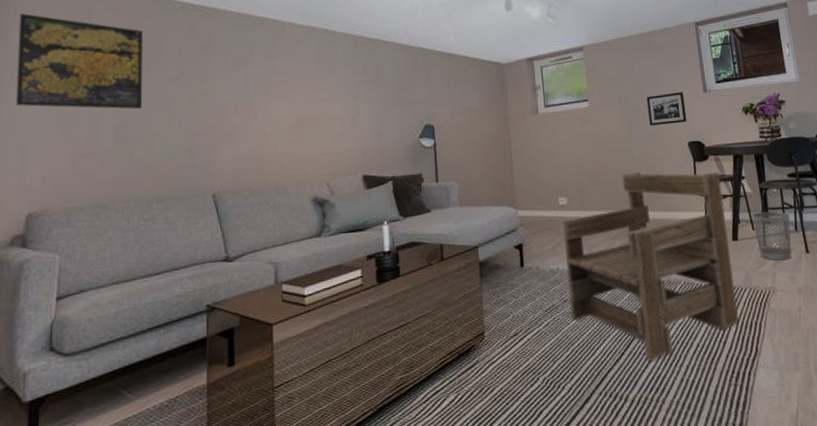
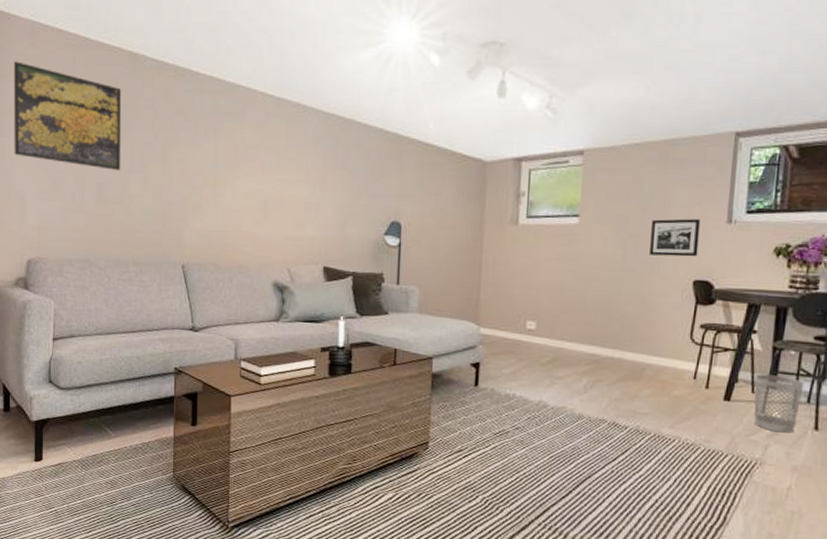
armchair: present [563,171,739,361] -> none [520,306,725,505]

